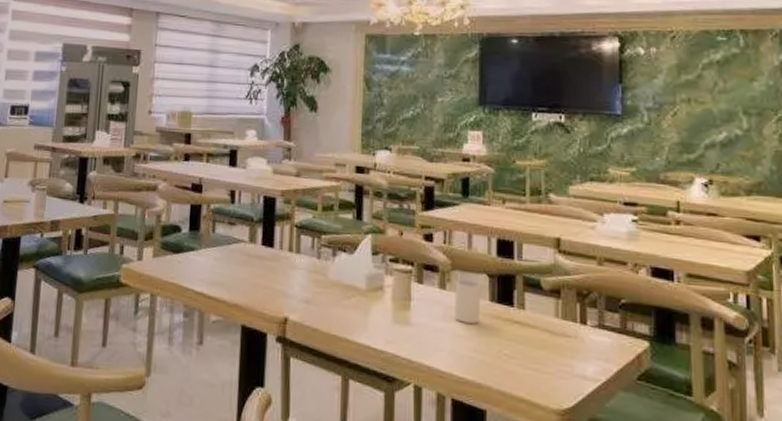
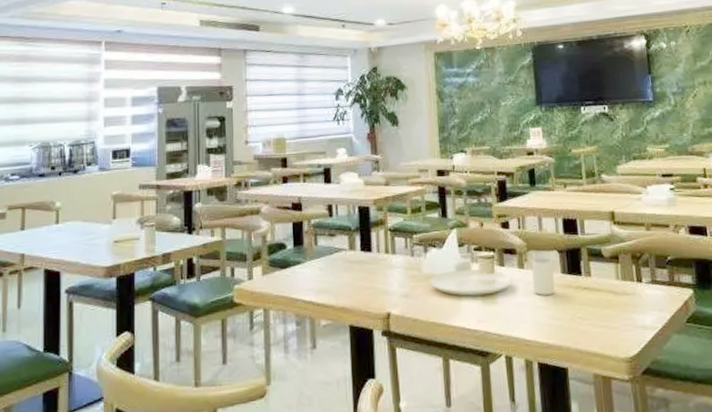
plate: none [334,281,432,314] -> present [429,269,513,296]

